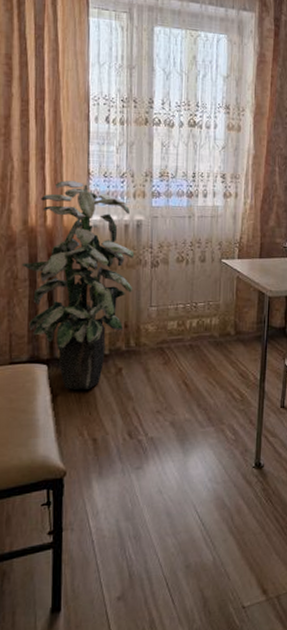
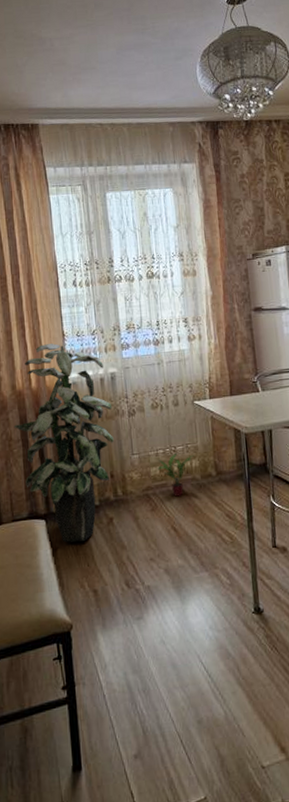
potted plant: none [174,310,215,352] -> present [157,453,194,497]

